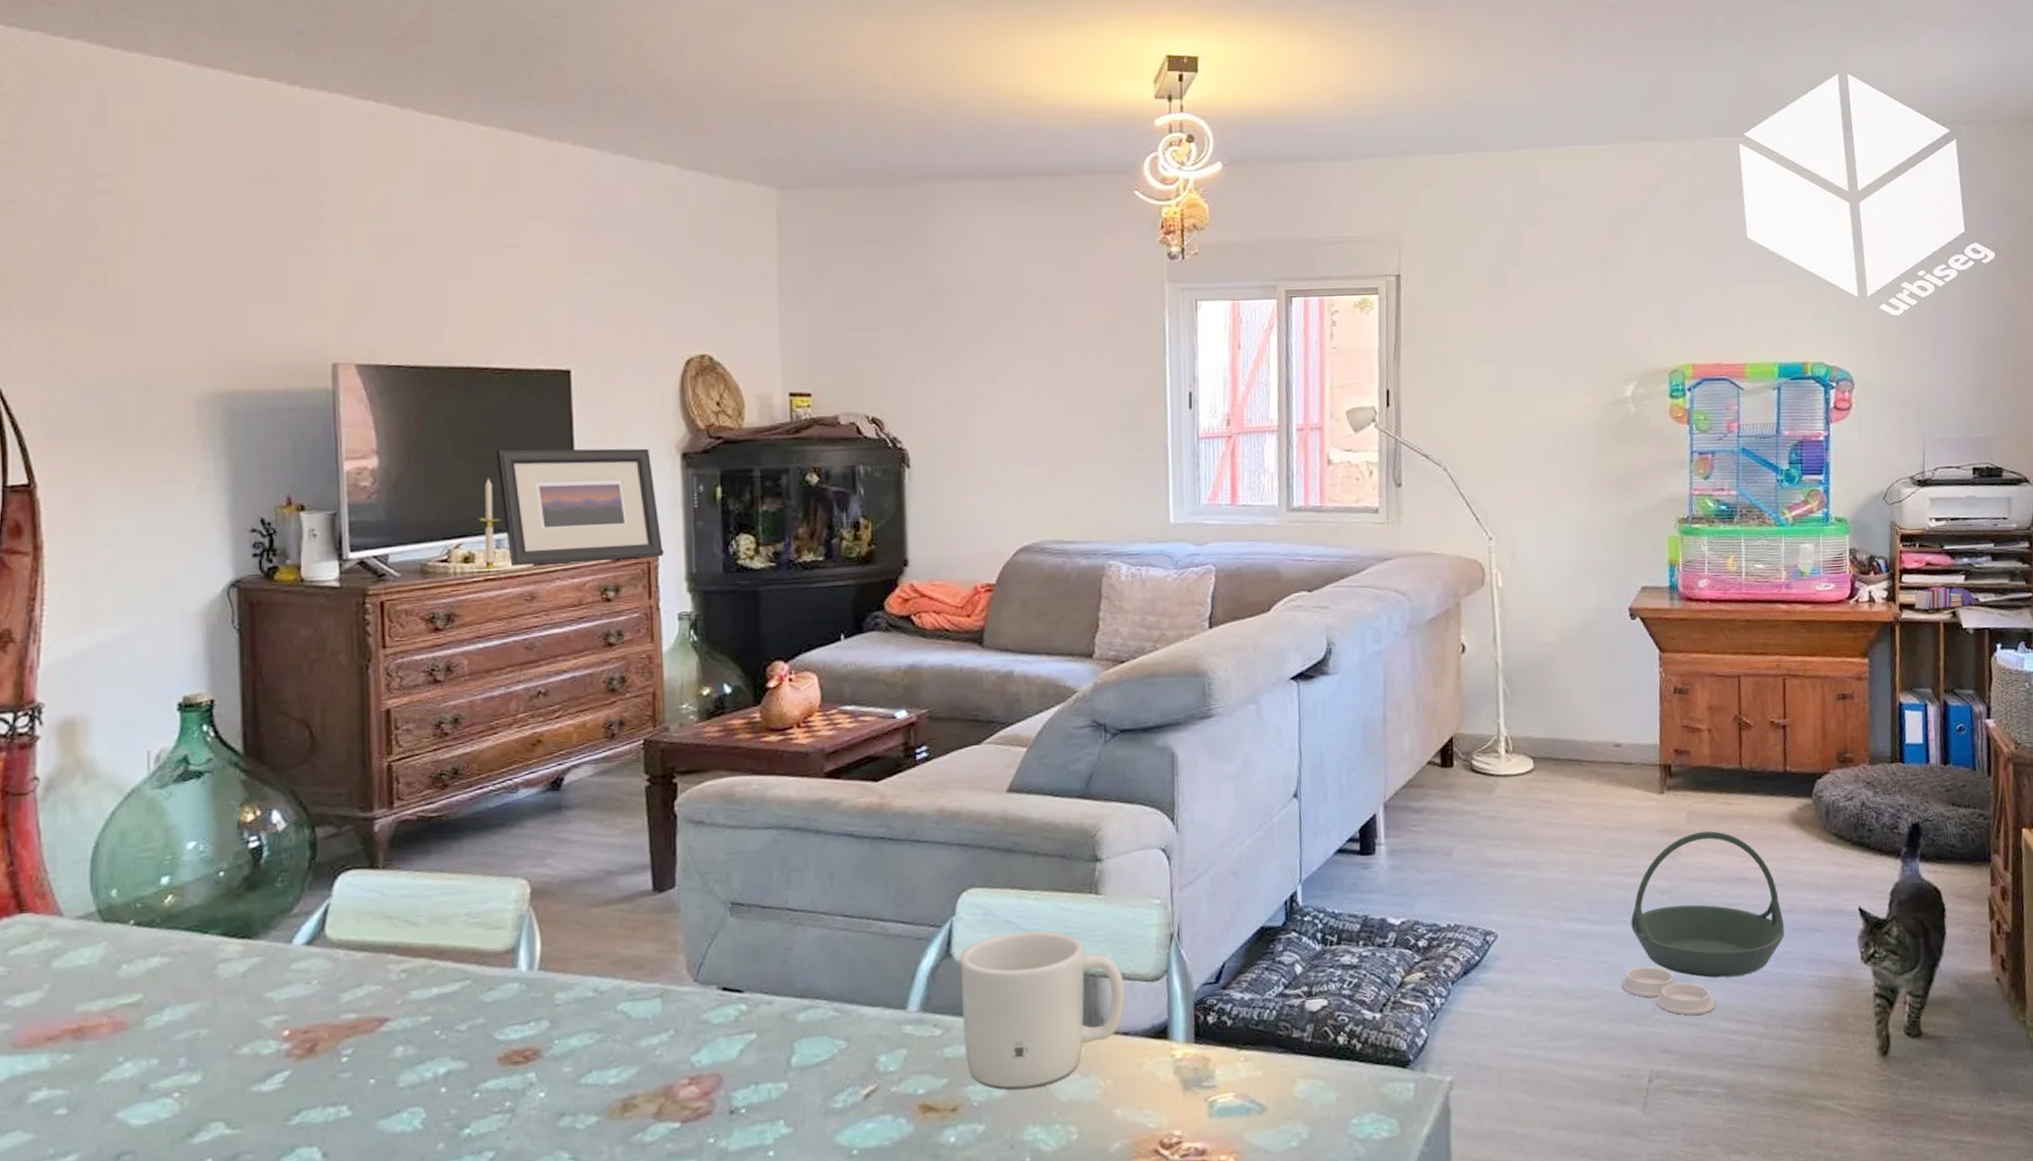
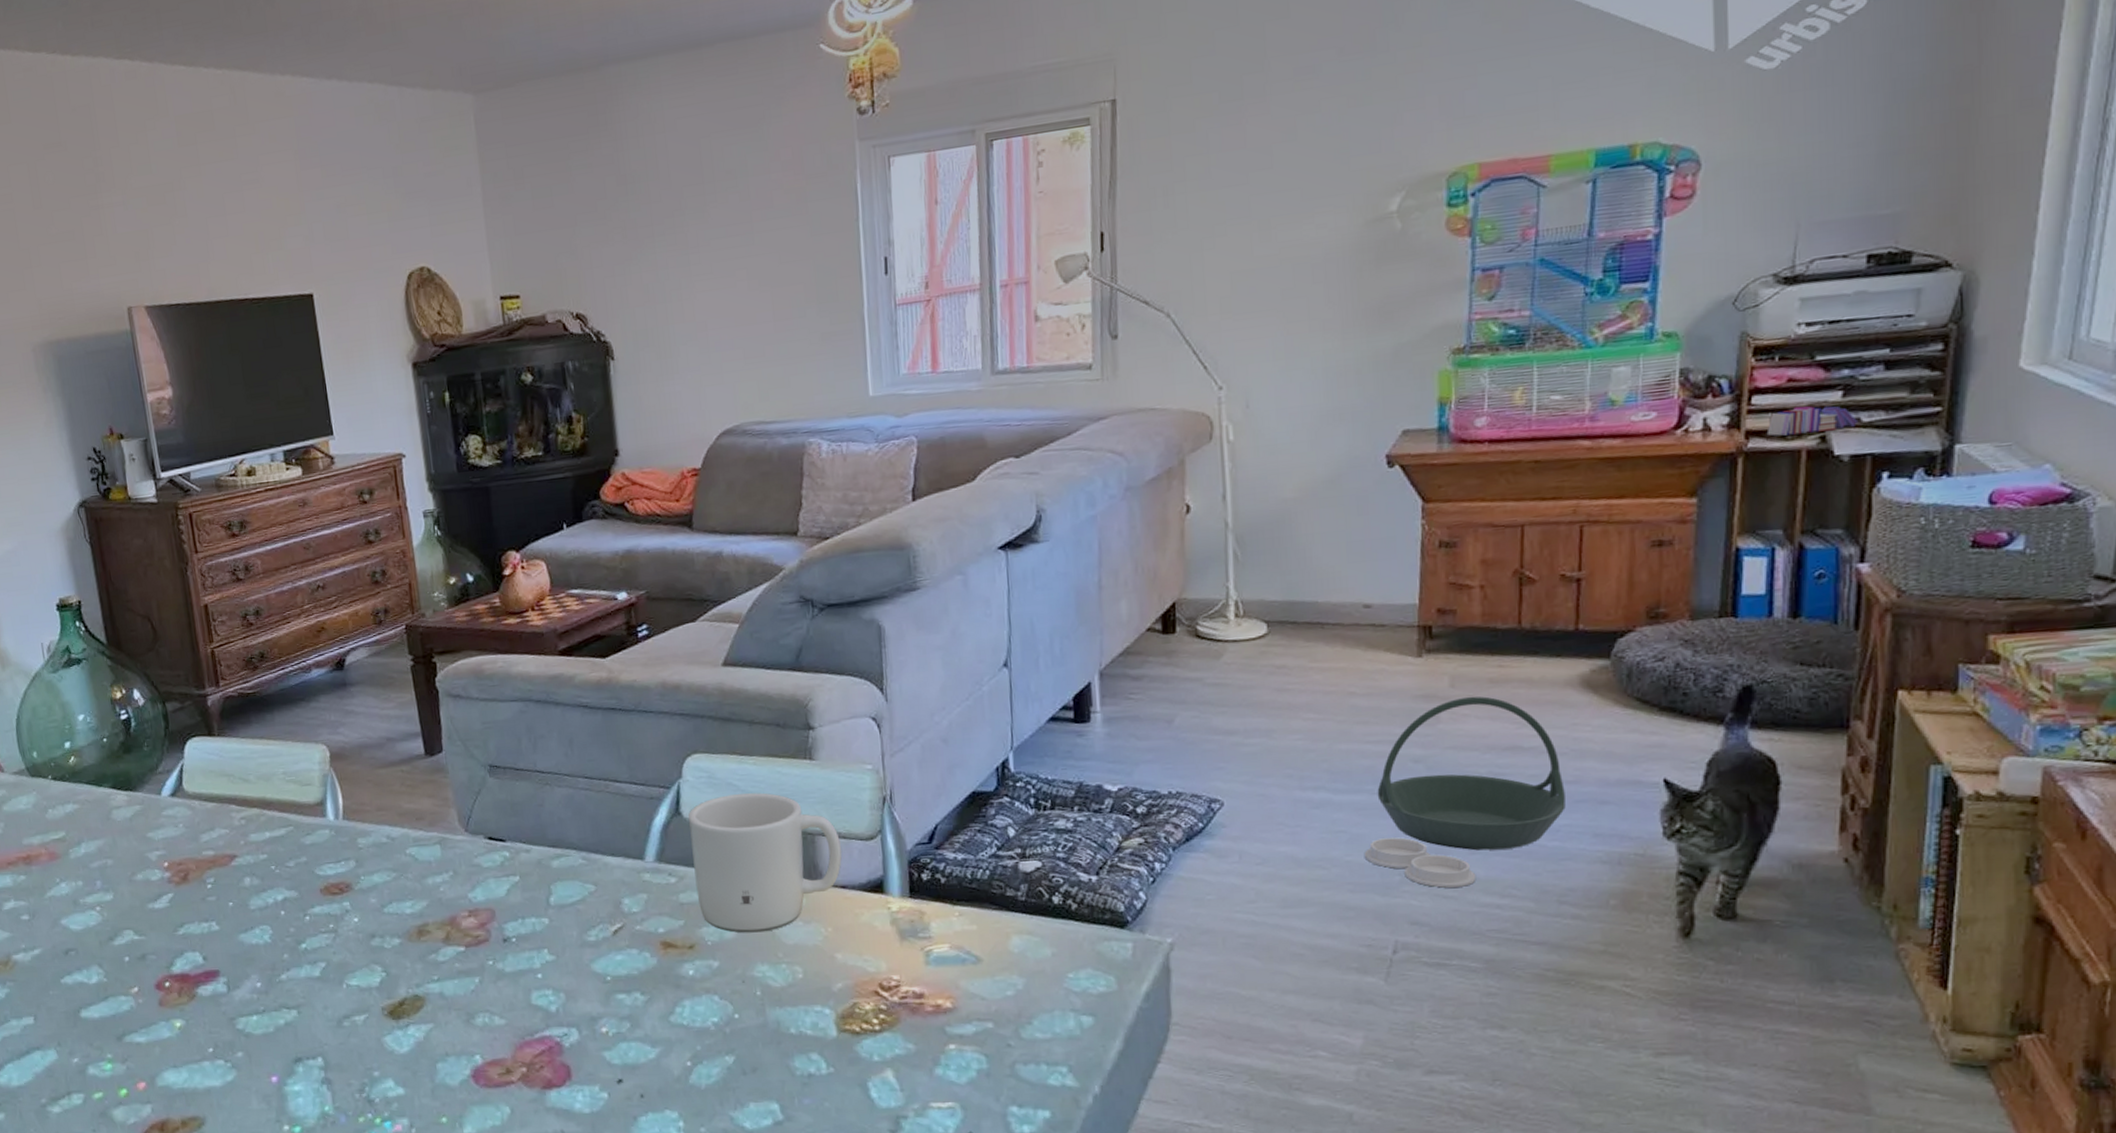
candle: present [476,478,504,570] -> none [253,399,279,482]
picture frame: present [496,448,664,566] -> none [262,361,406,477]

